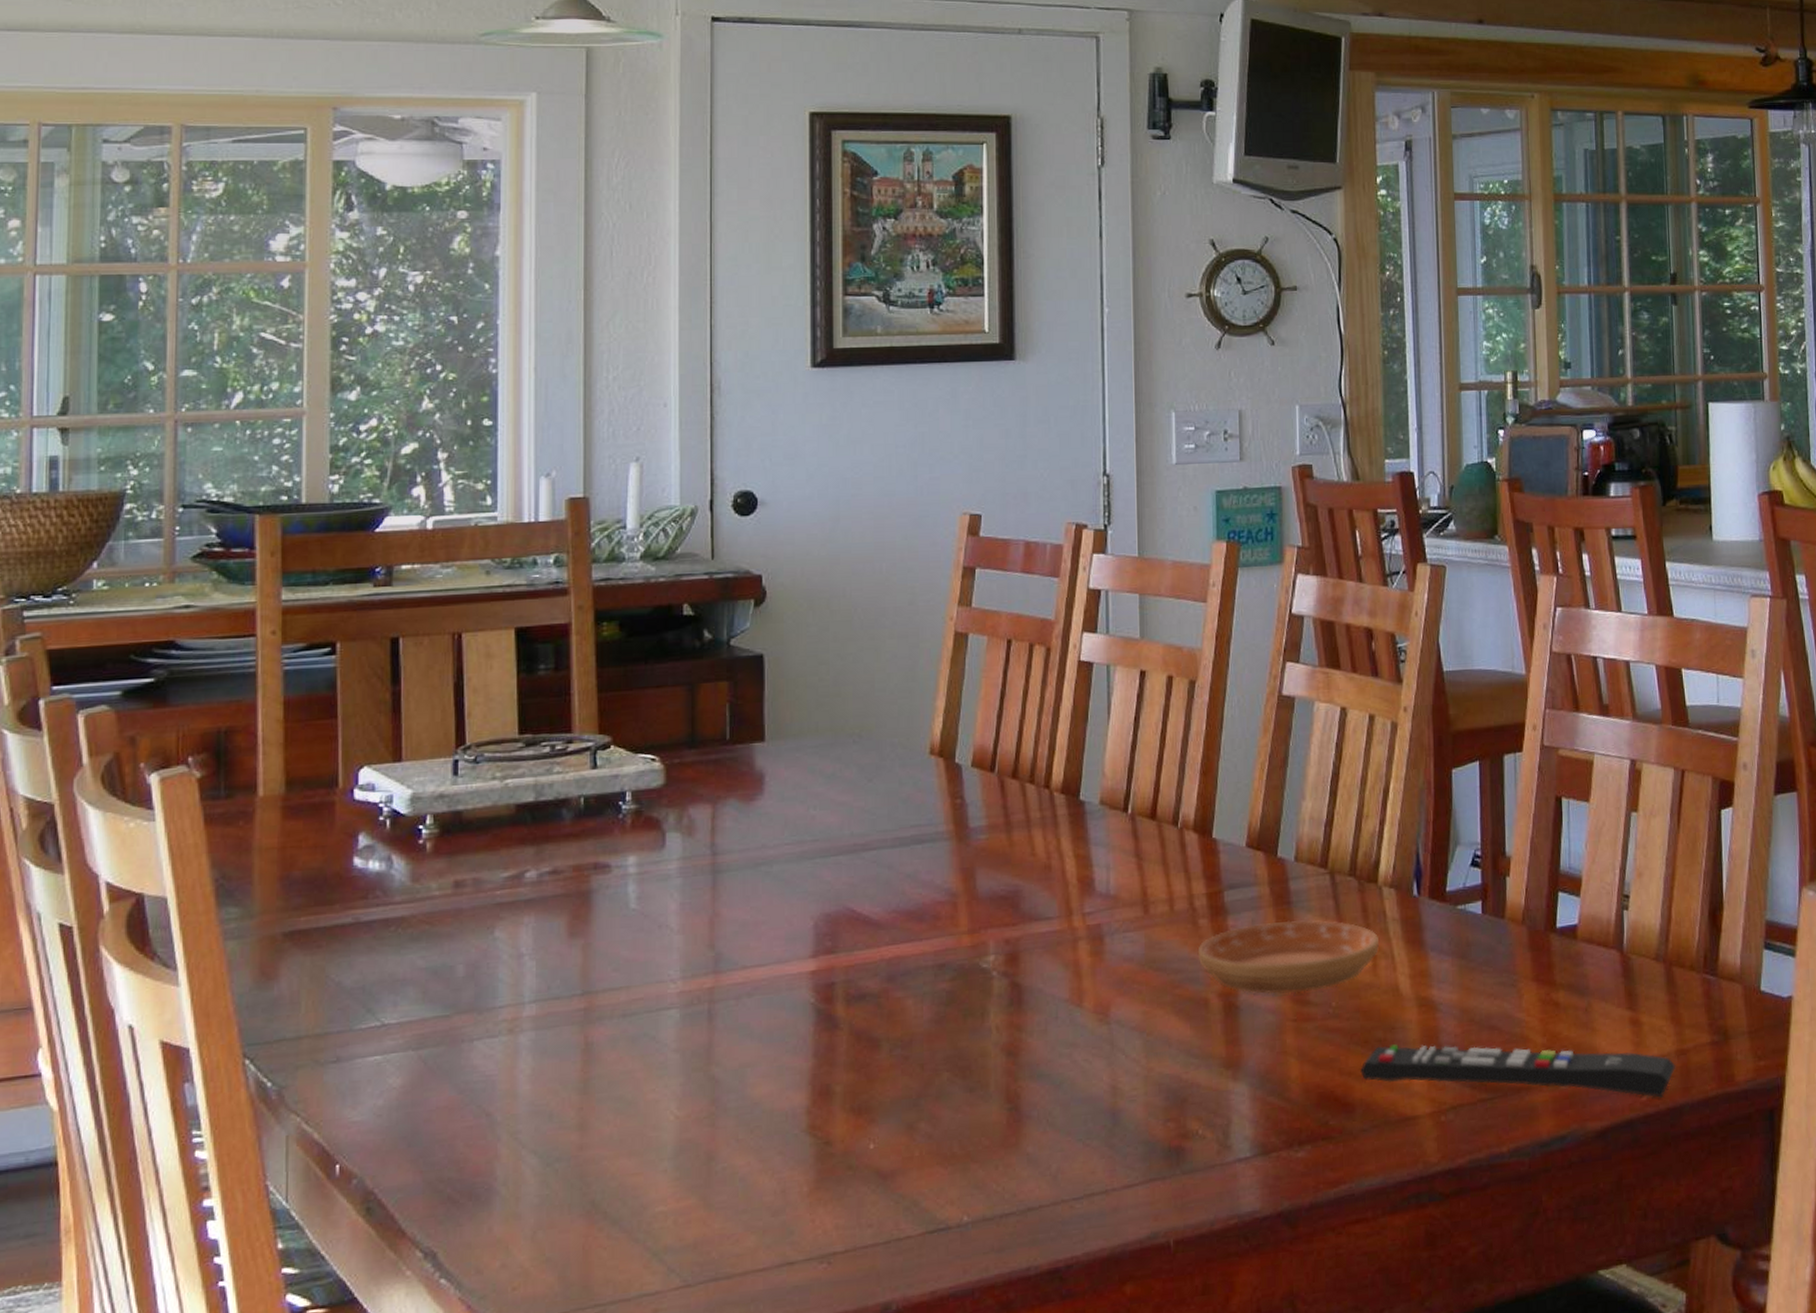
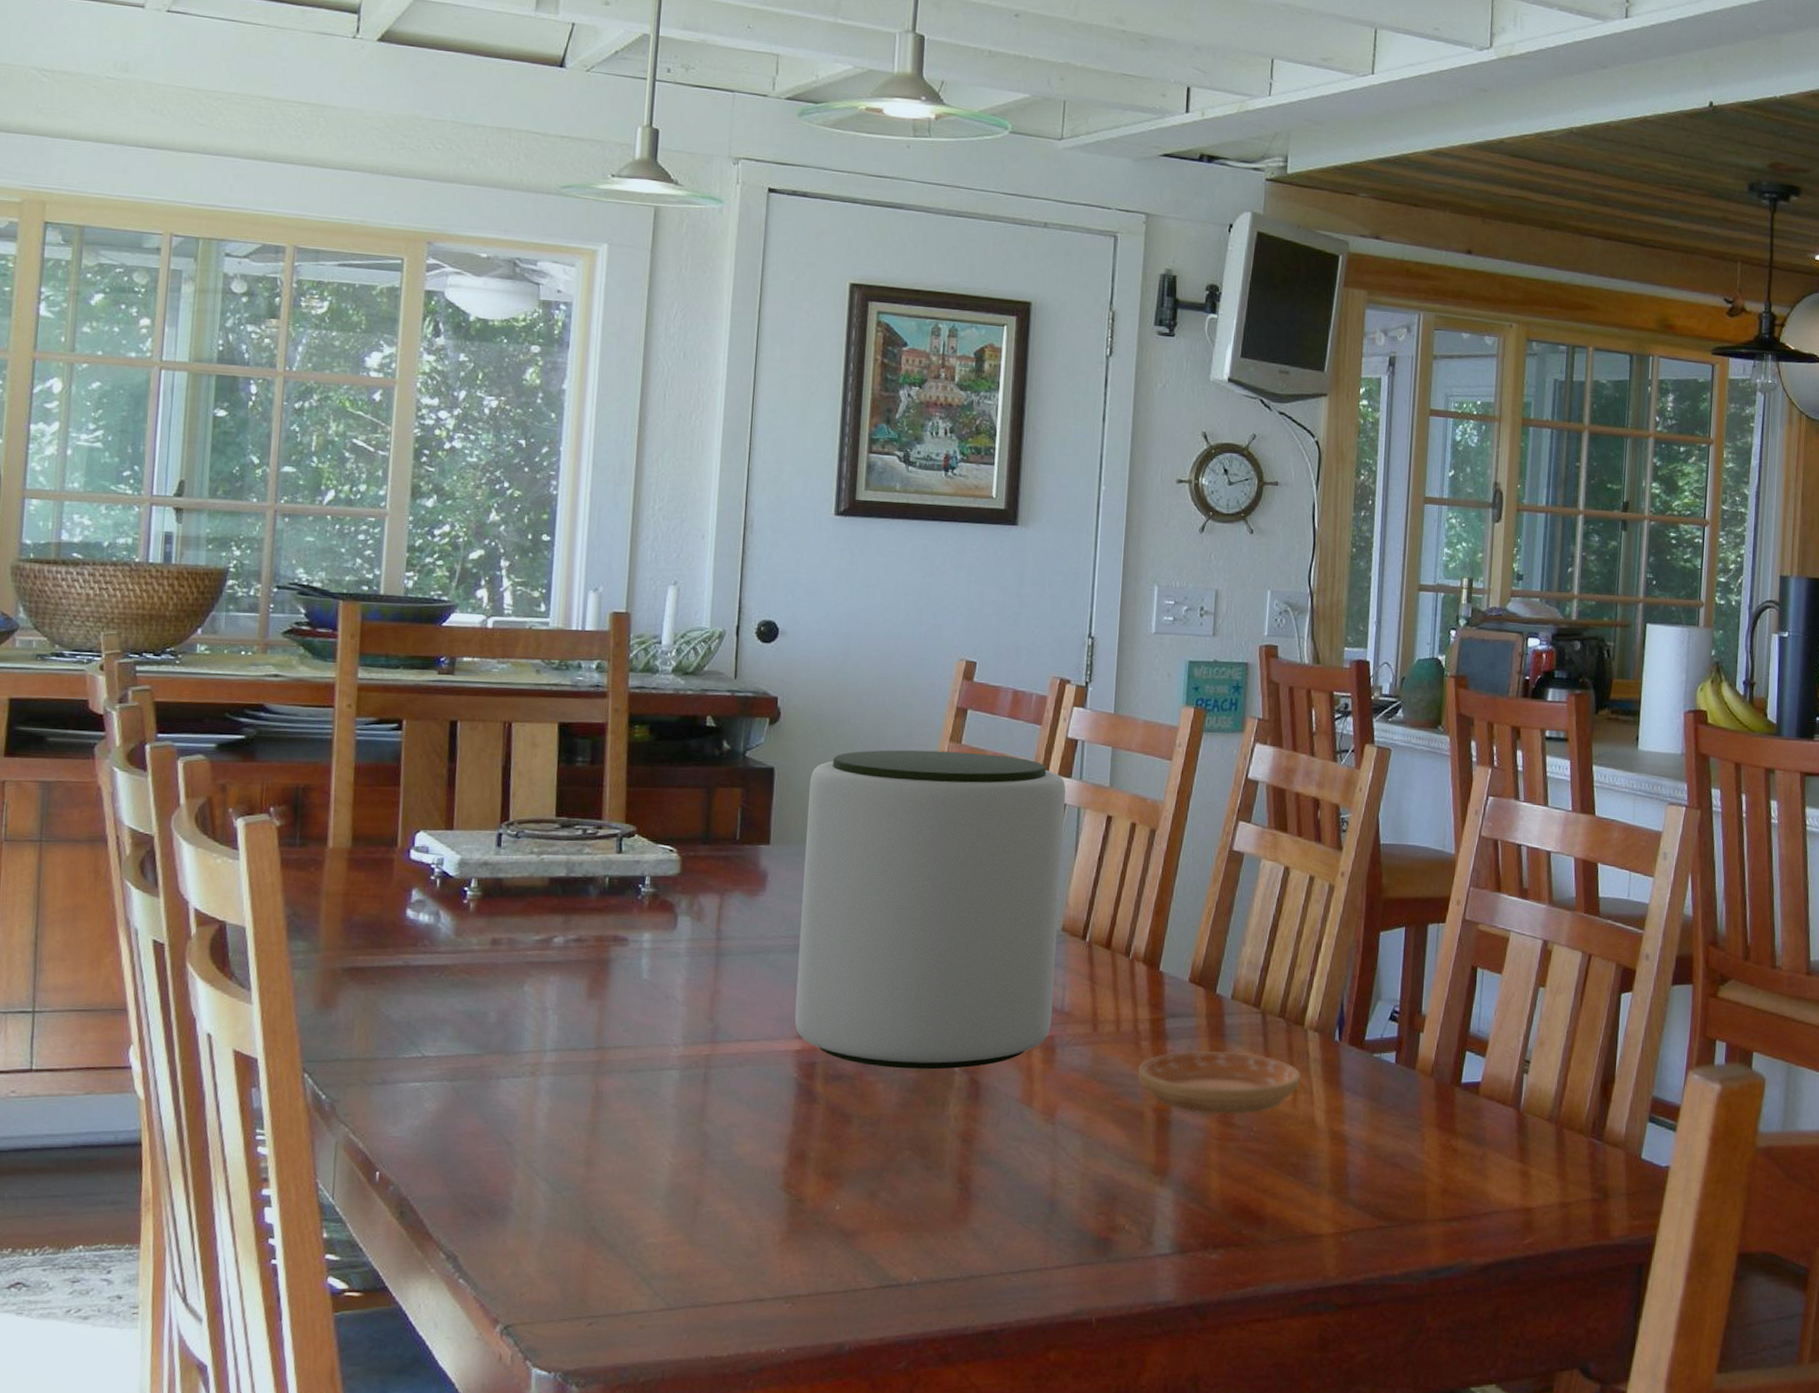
plant pot: none [804,615,1097,980] -> present [794,749,1066,1070]
remote control: present [1360,1044,1676,1098] -> none [1274,1170,1558,1243]

